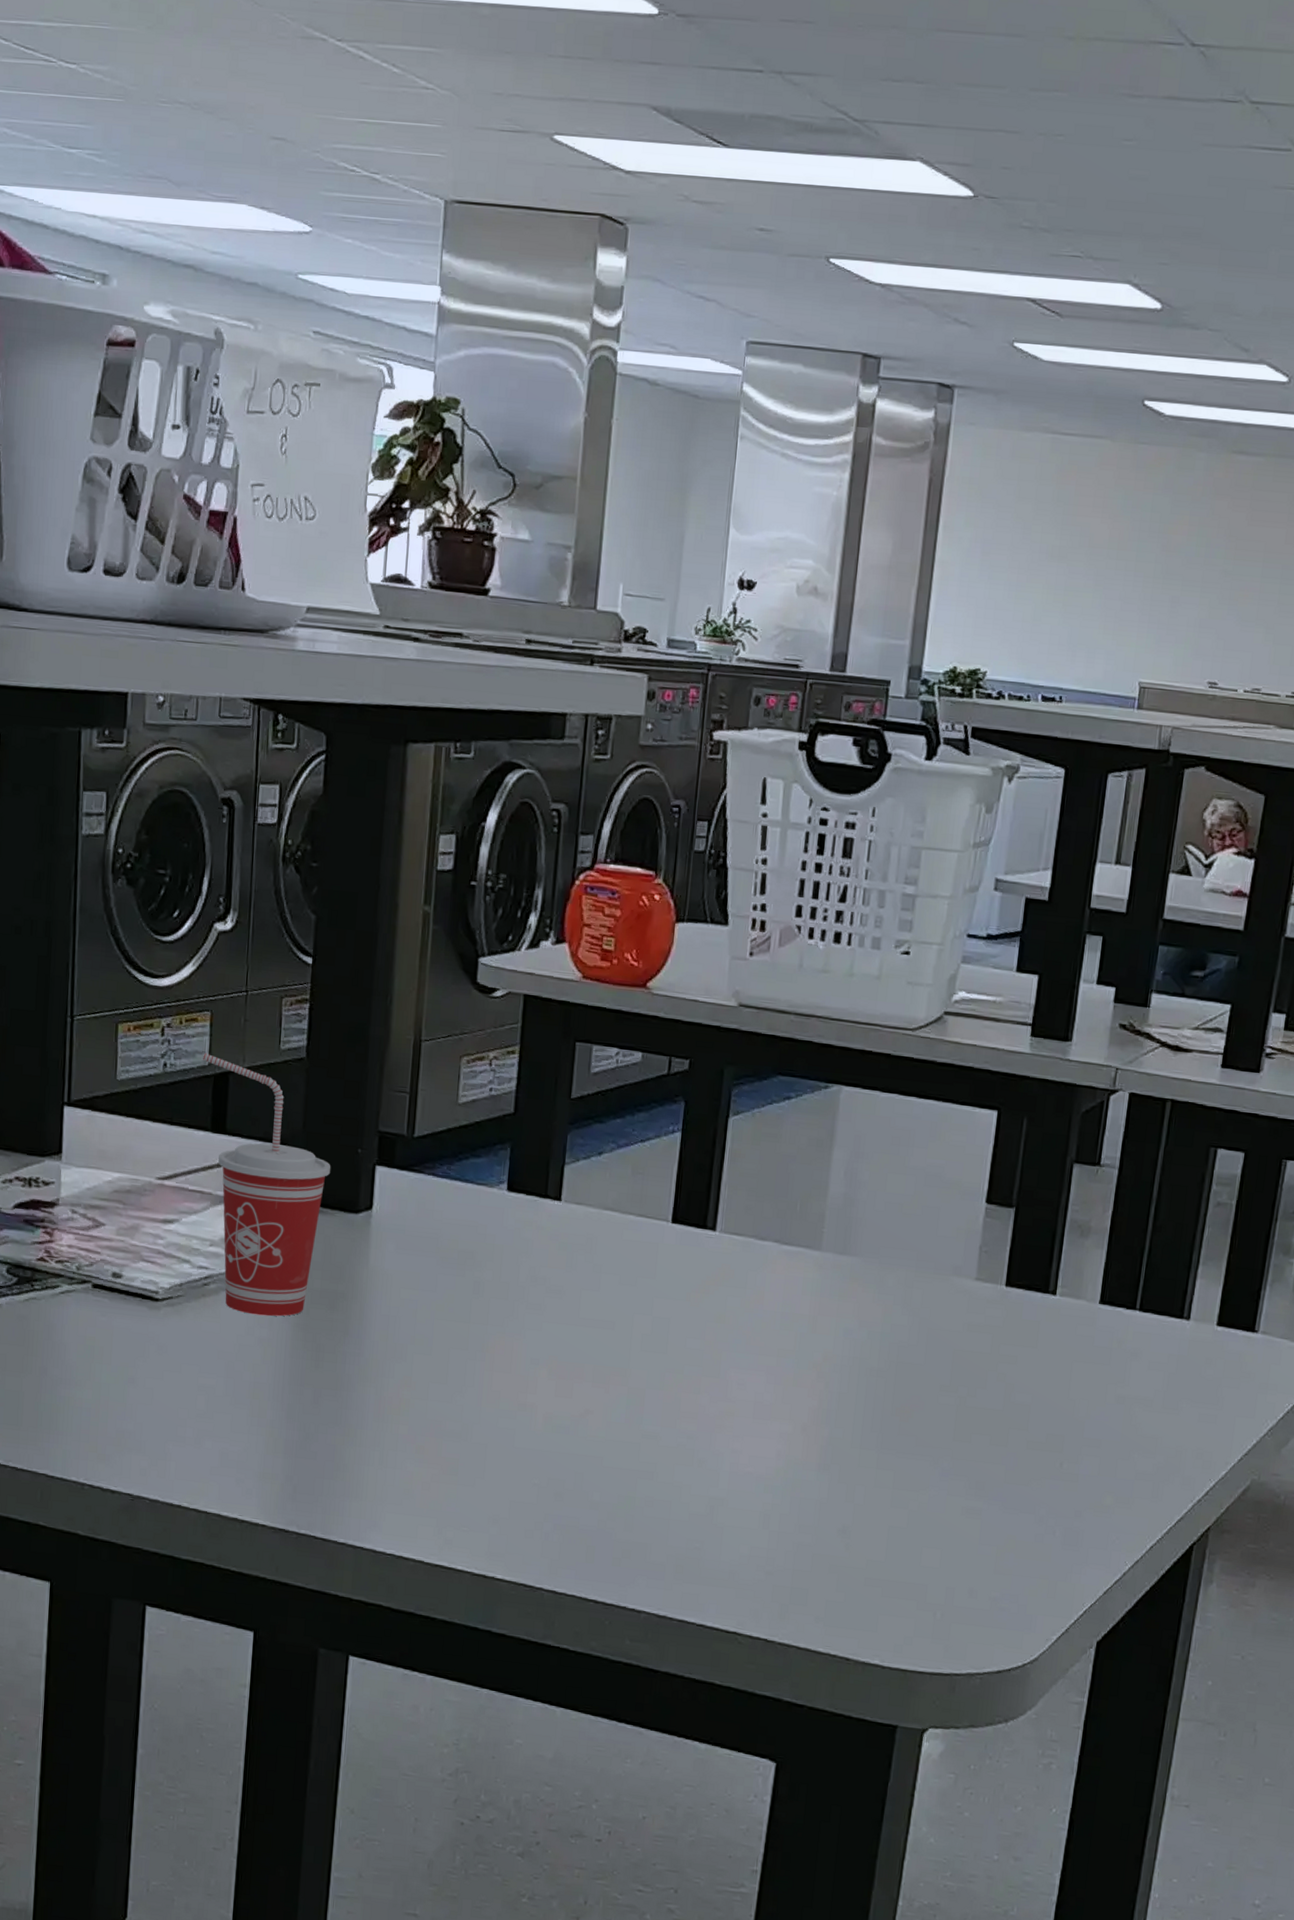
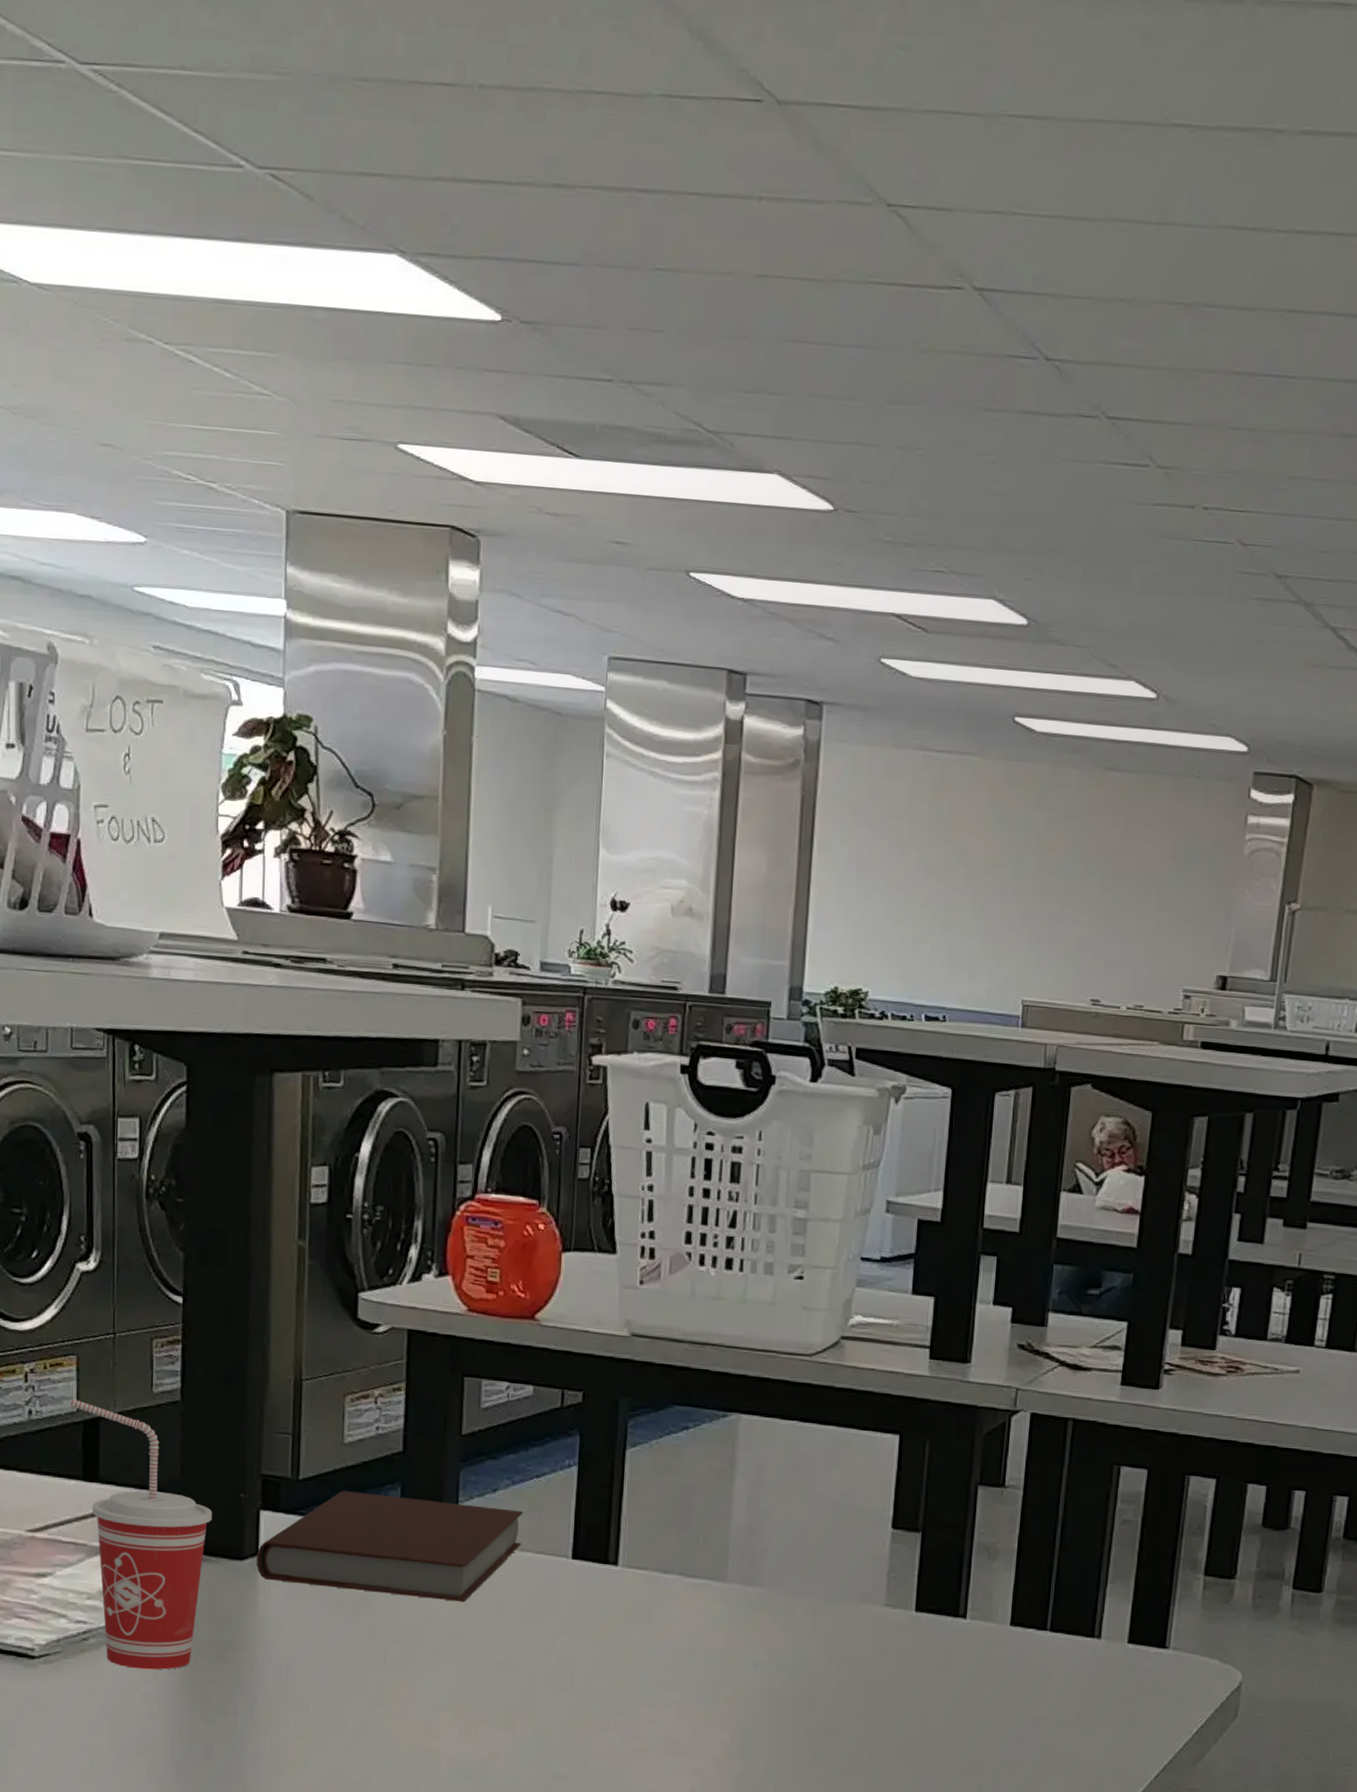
book: none [370,1149,627,1262] -> present [257,1491,524,1603]

